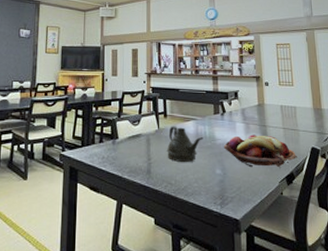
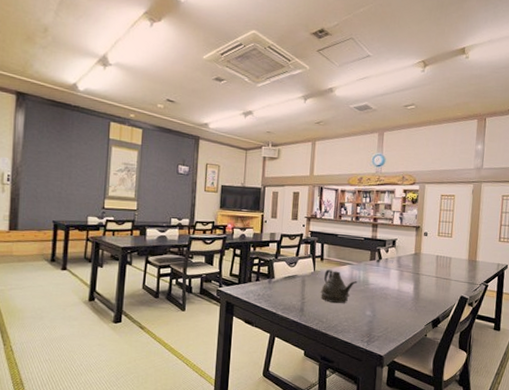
fruit basket: present [223,134,297,168] -> none [375,281,446,312]

